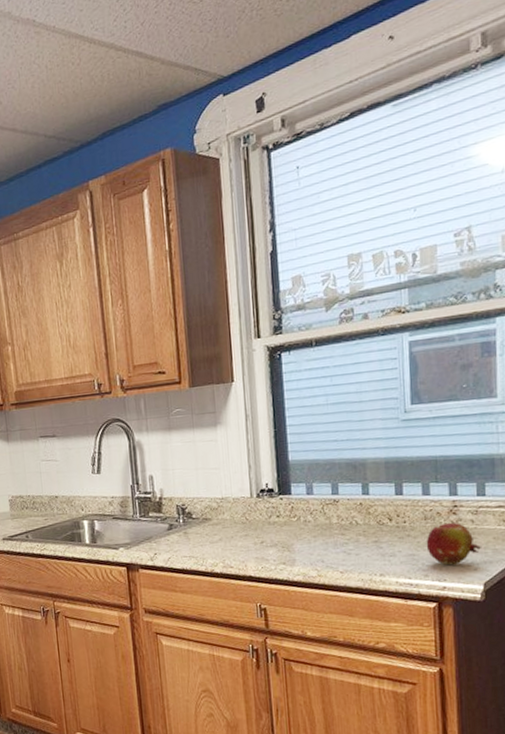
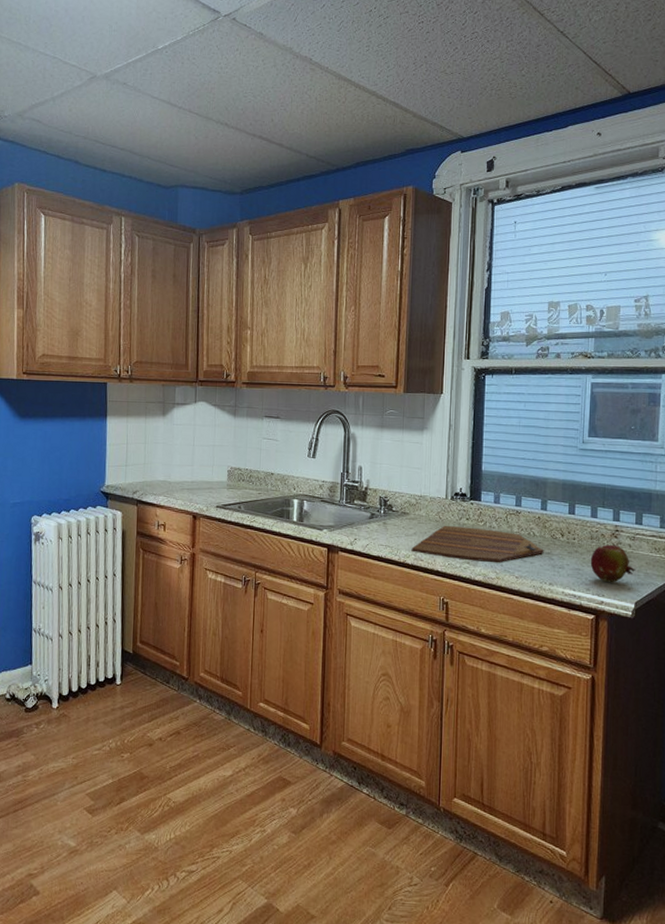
cutting board: none [218,524,371,561] -> present [411,525,544,563]

